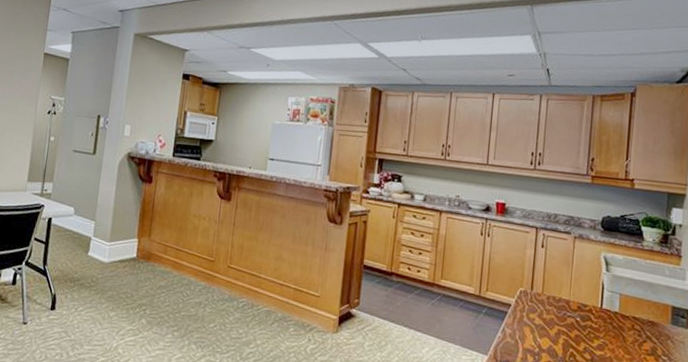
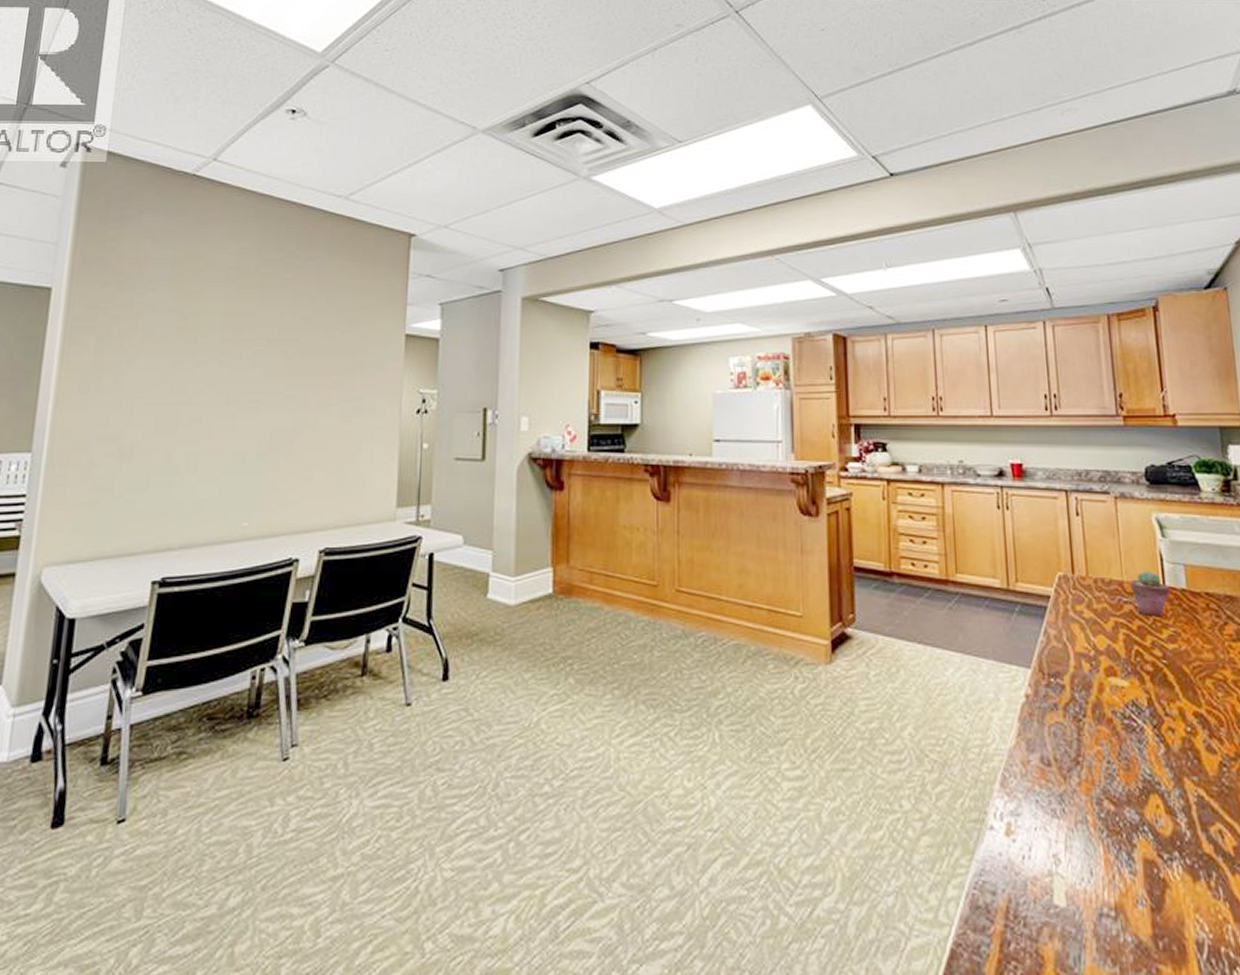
potted succulent: none [574,295,606,330] -> present [1129,572,1171,616]

